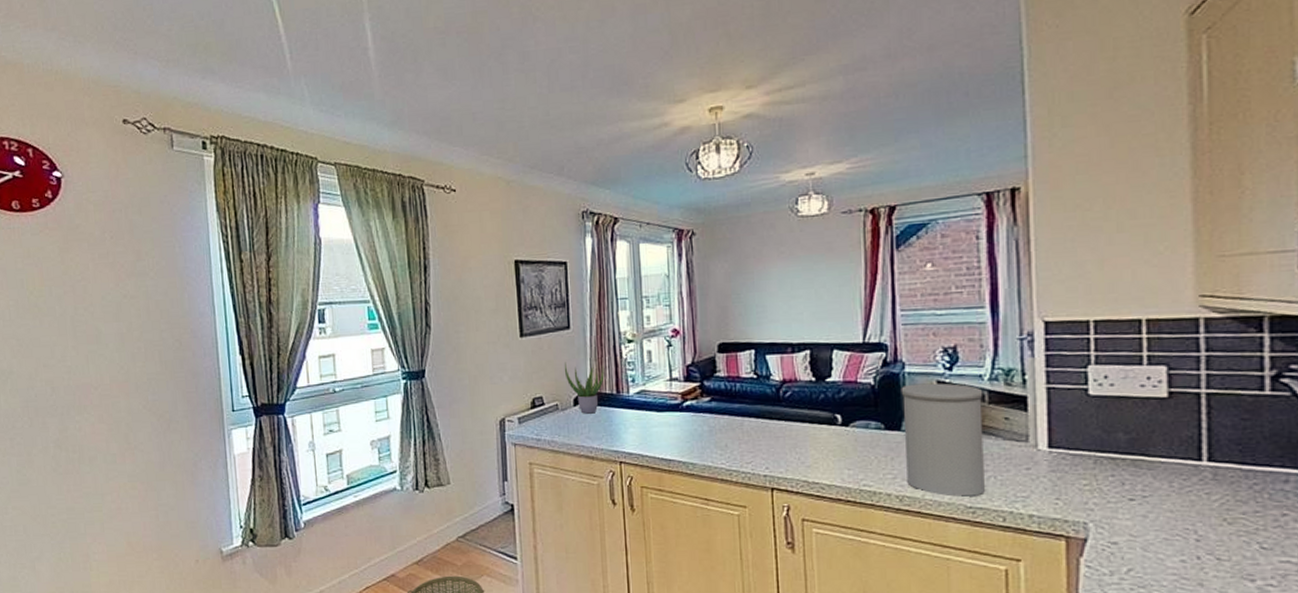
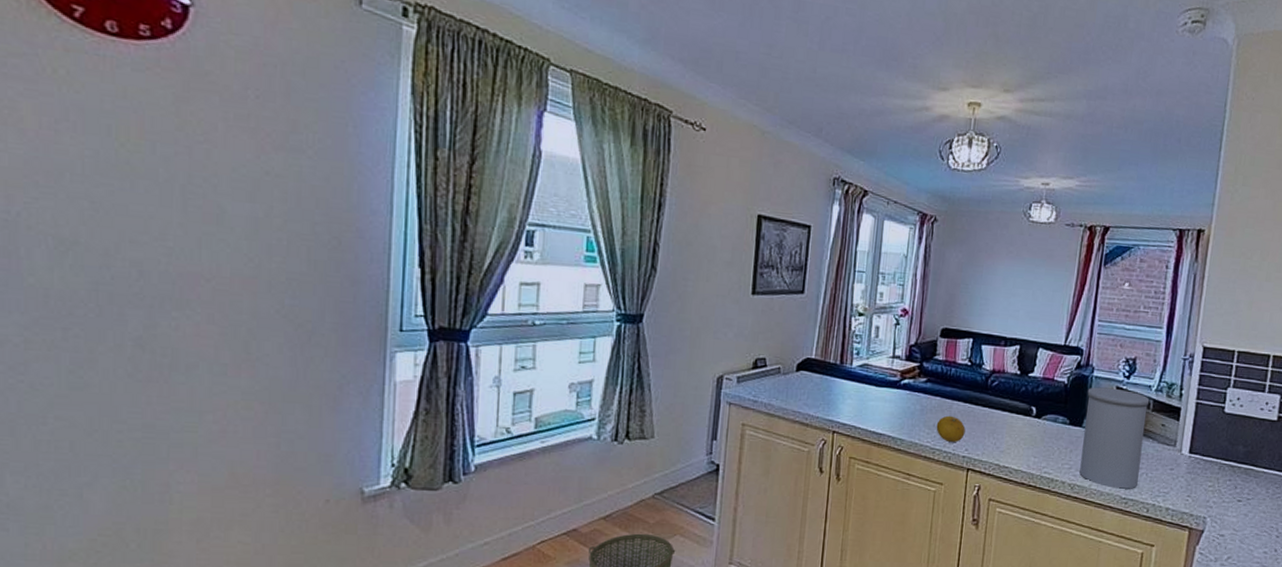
potted plant: present [564,362,605,414] -> none [792,326,832,381]
fruit: none [729,433,763,461] -> present [936,415,966,442]

